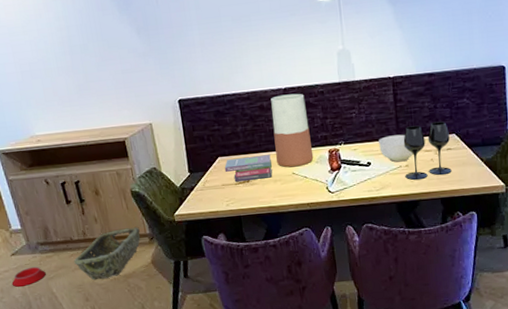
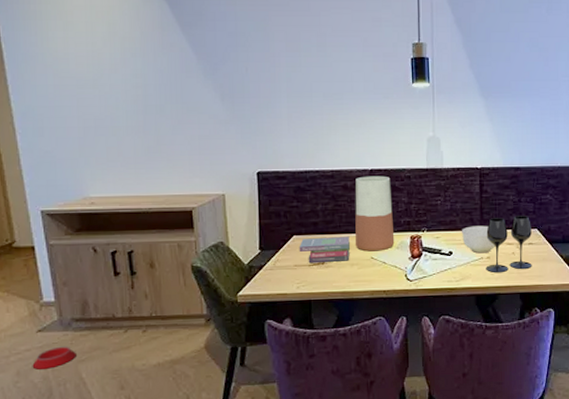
woven basket: present [73,227,140,281] -> none [112,306,196,365]

